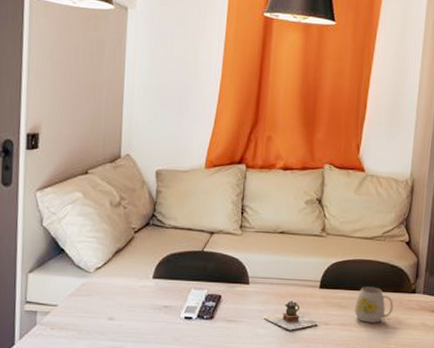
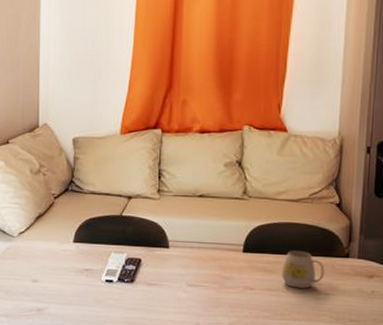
teapot: present [263,300,319,331] -> none [184,264,243,295]

